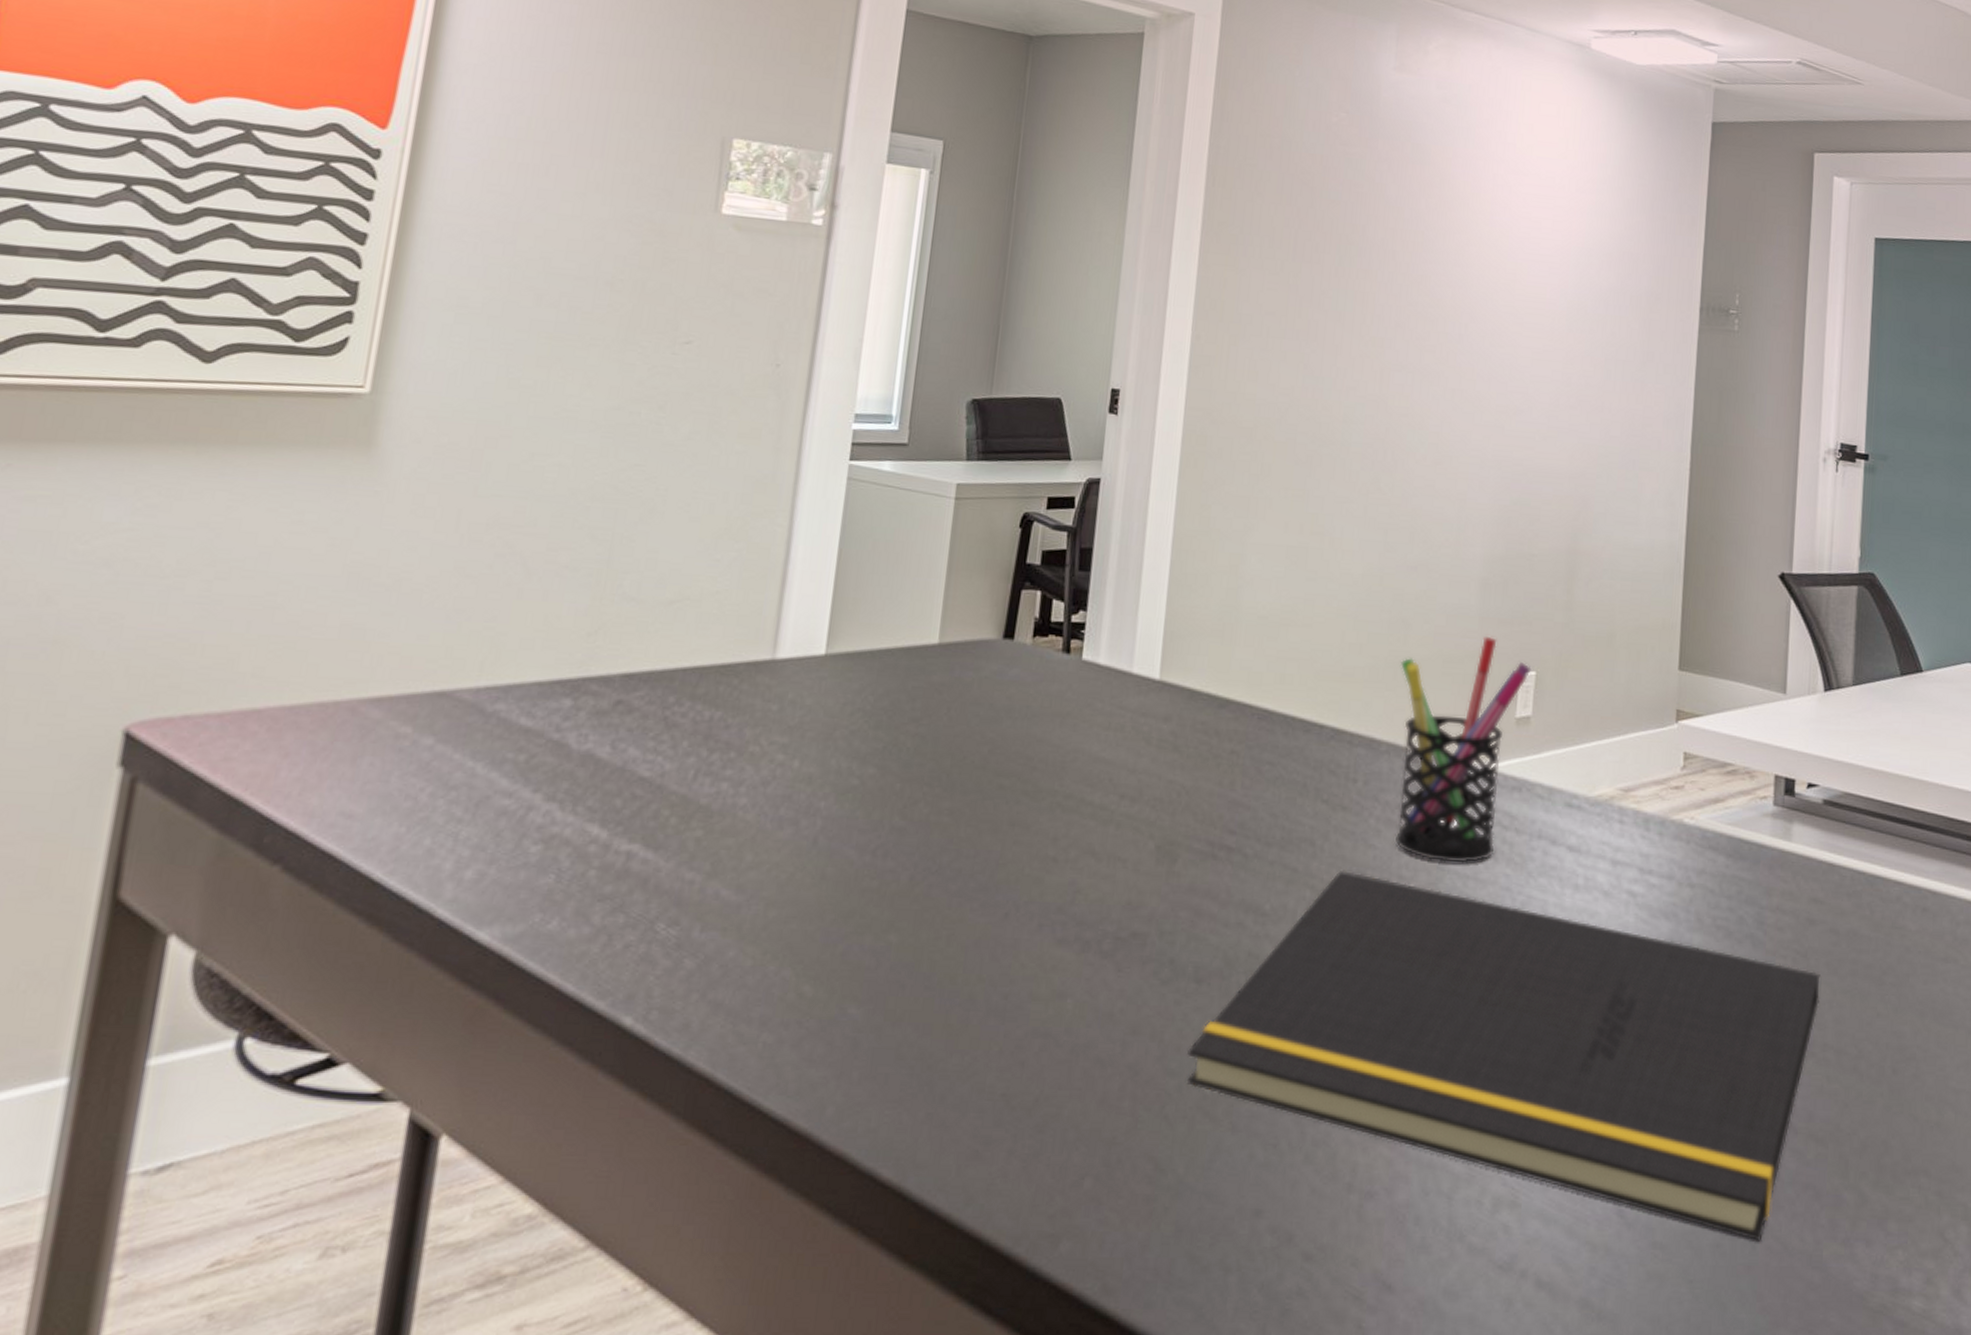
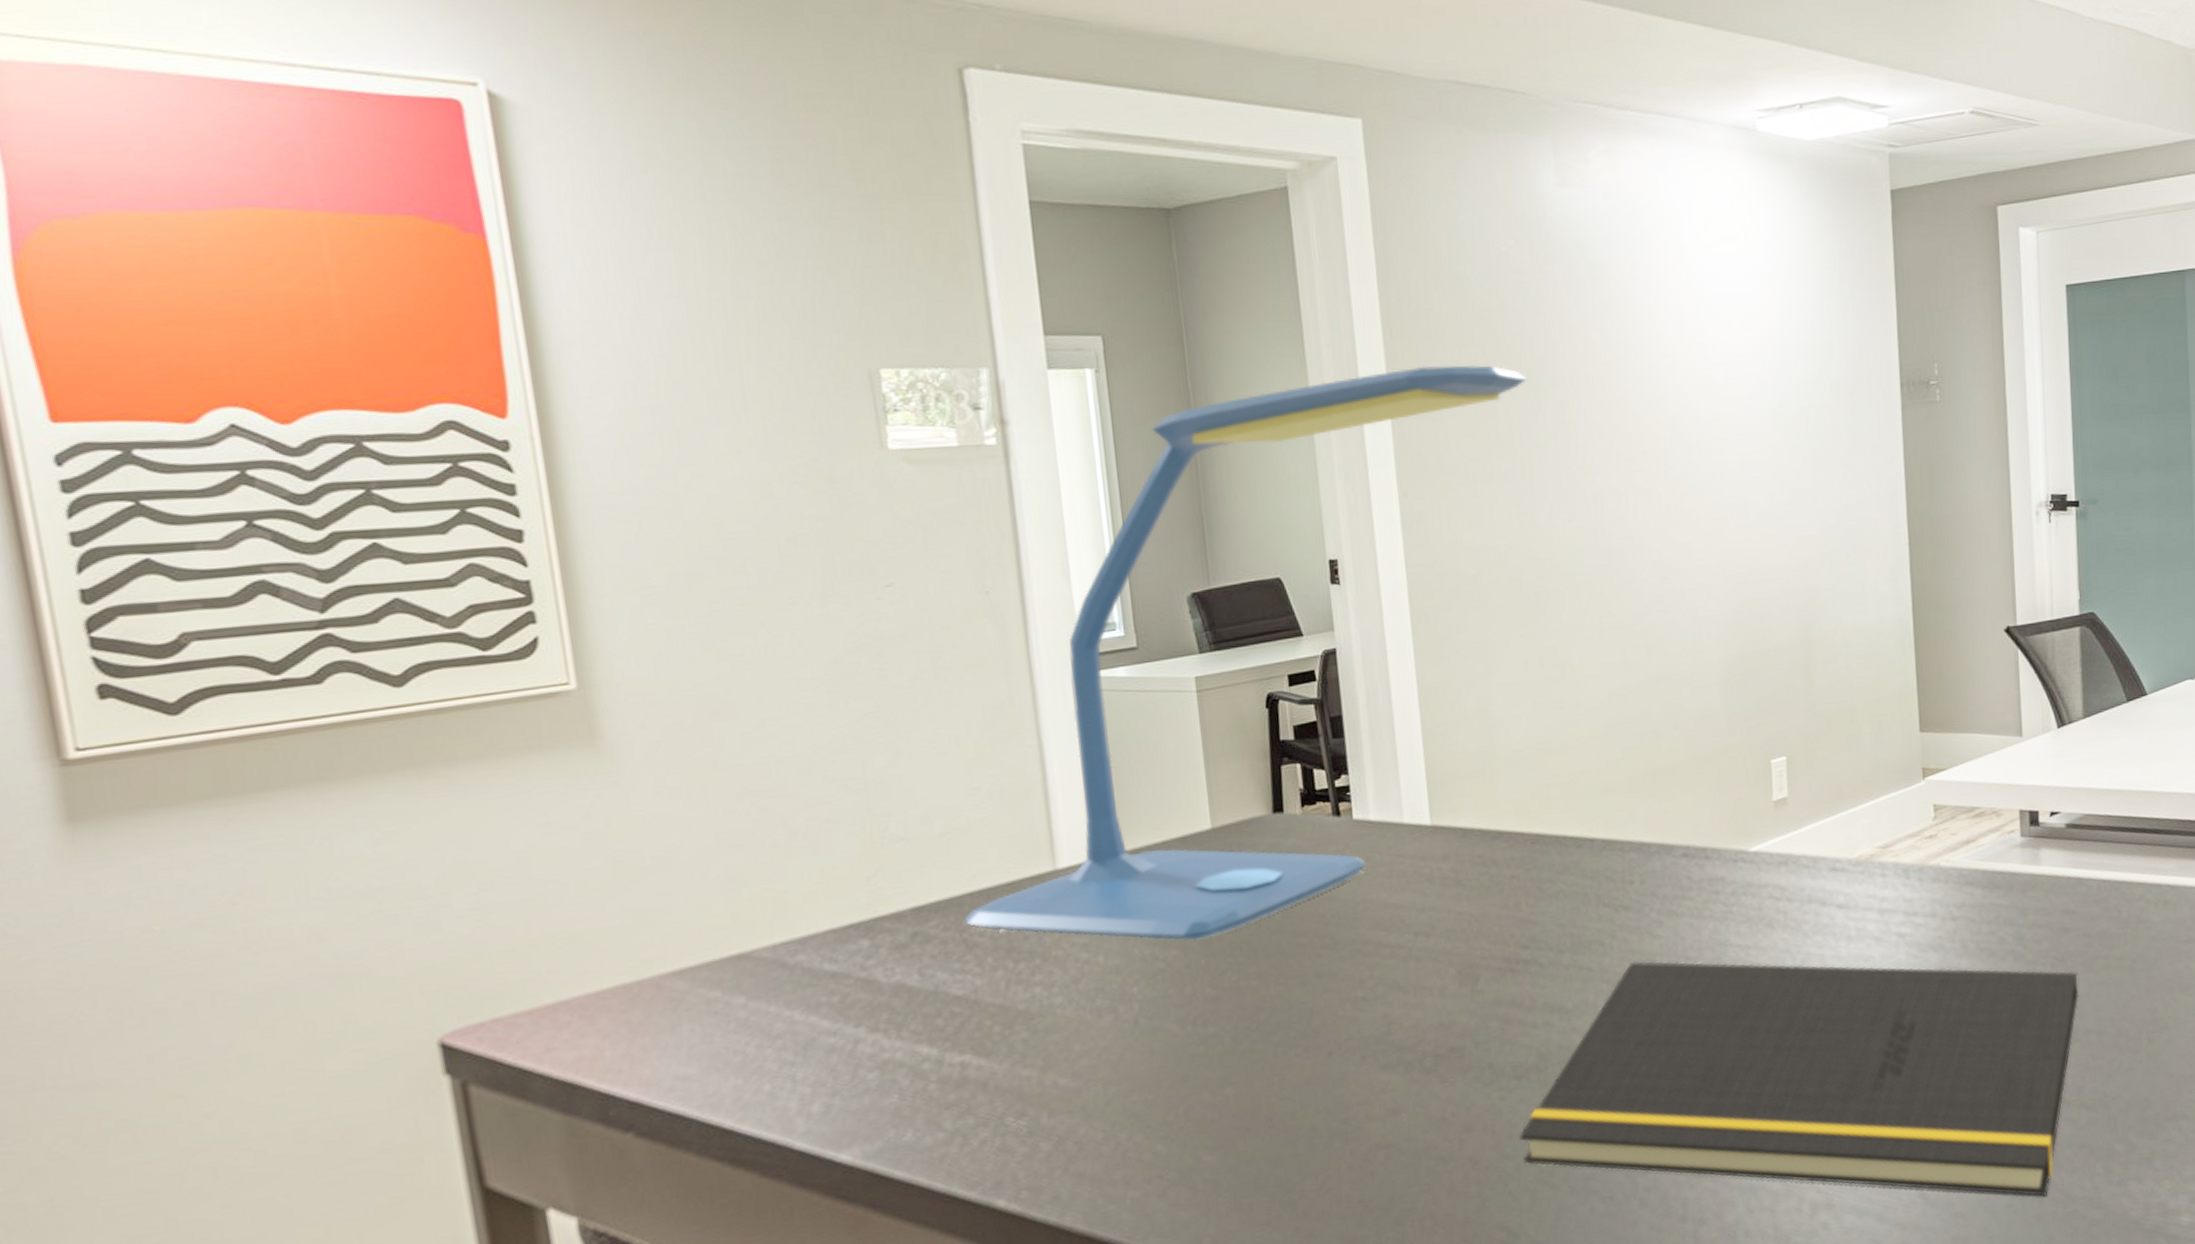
desk lamp: none [671,216,1336,761] -> present [965,365,1527,940]
pen holder: present [1394,636,1532,863] -> none [1658,731,1782,939]

